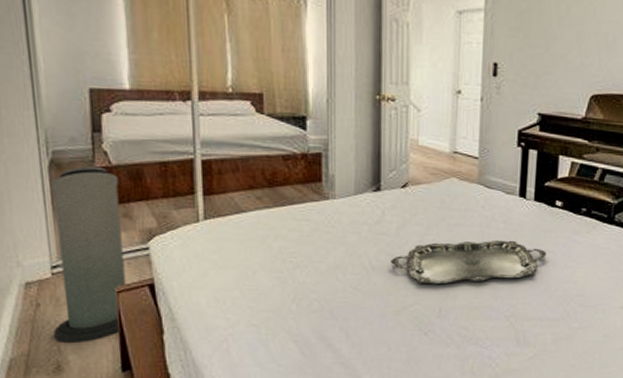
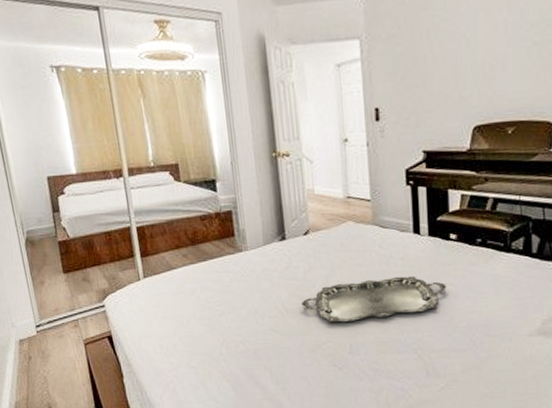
air purifier: present [51,166,125,344] -> none [28,240,92,389]

